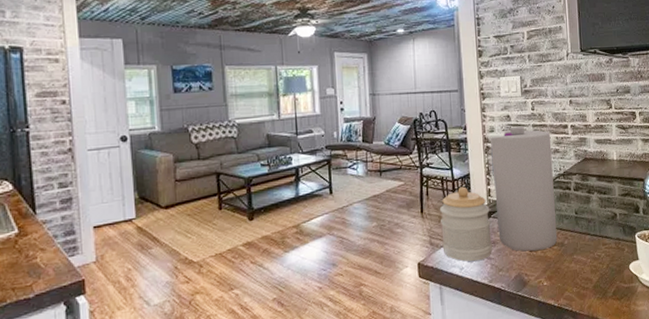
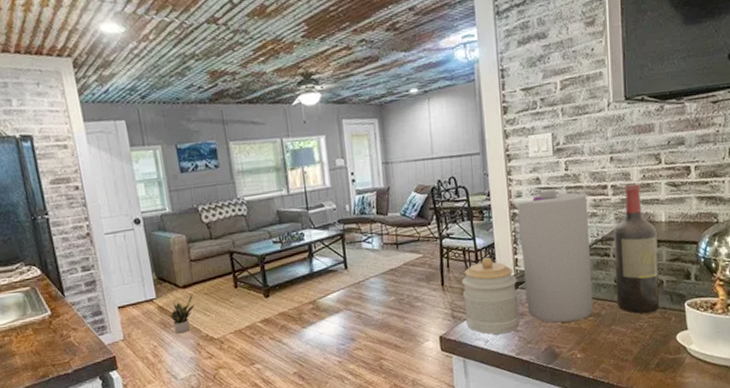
potted plant: none [149,214,176,256] -> present [170,293,195,334]
wine bottle: none [574,124,615,244] -> present [614,183,660,314]

